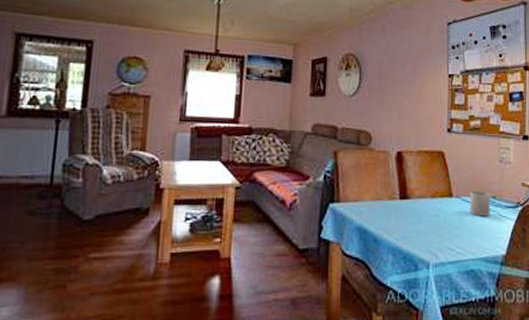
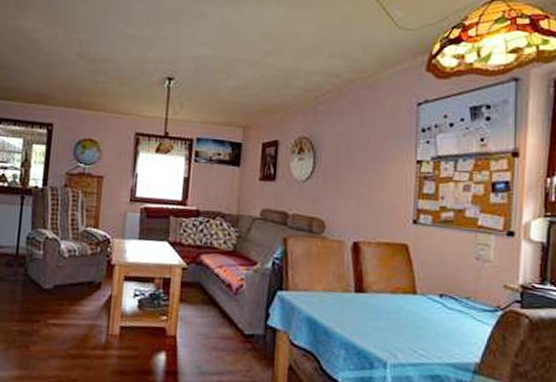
mug: present [470,191,490,217] -> none [437,289,463,320]

